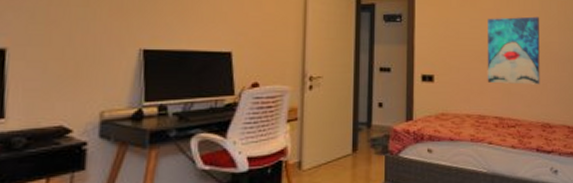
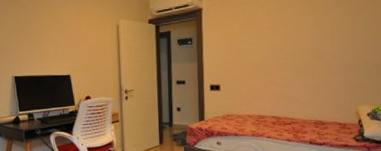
wall art: present [487,16,540,85] -> none [265,31,313,90]

